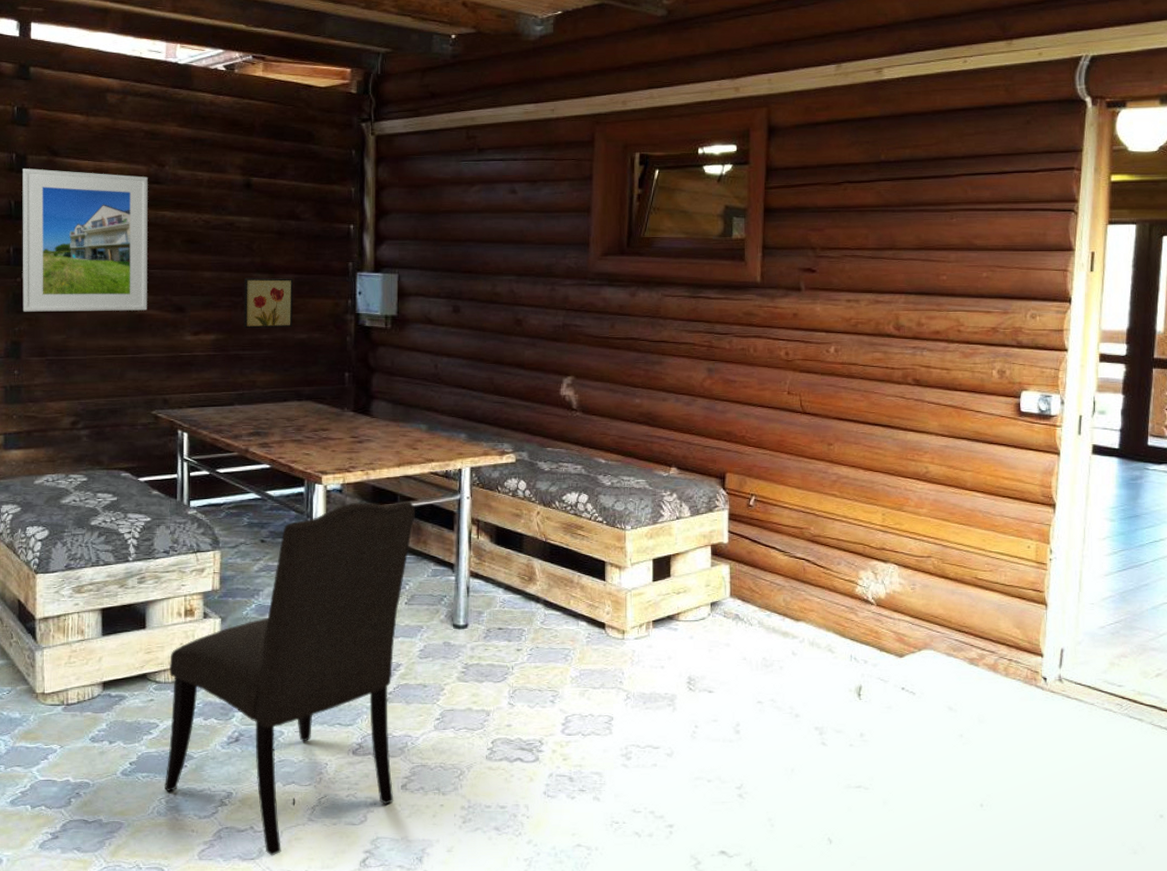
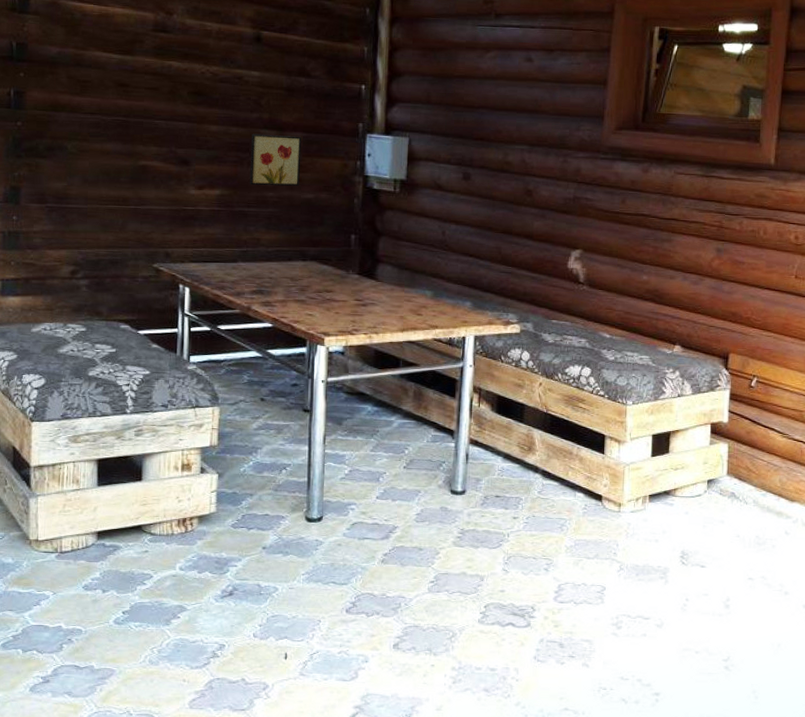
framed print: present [22,168,148,312] -> none [22,9,155,162]
chair: present [165,500,415,856] -> none [157,365,417,708]

